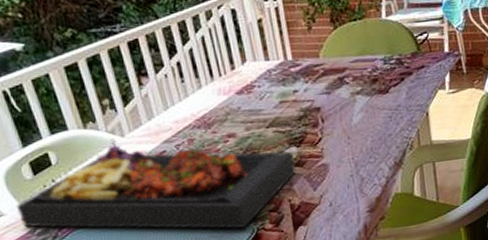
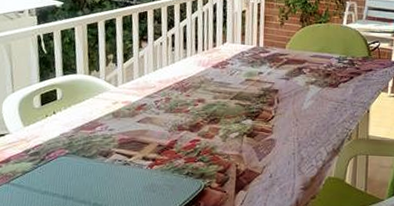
food platter: present [16,138,297,229] -> none [20,86,248,183]

